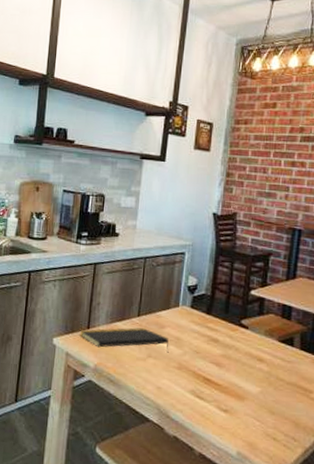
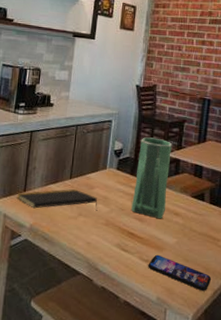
vase: none [208,272,255,364] -> present [131,137,172,218]
smartphone: none [227,404,301,449] -> present [148,254,211,291]

